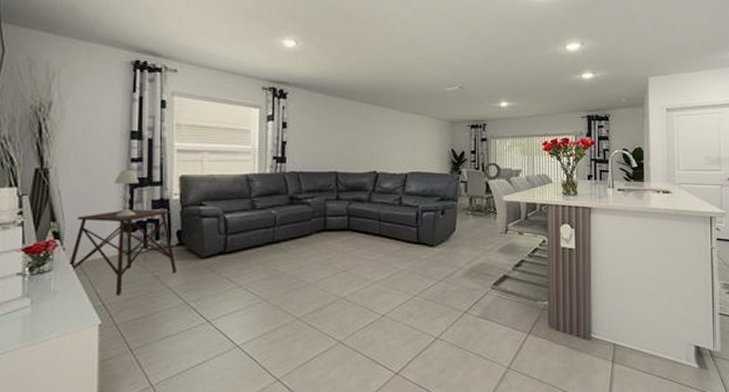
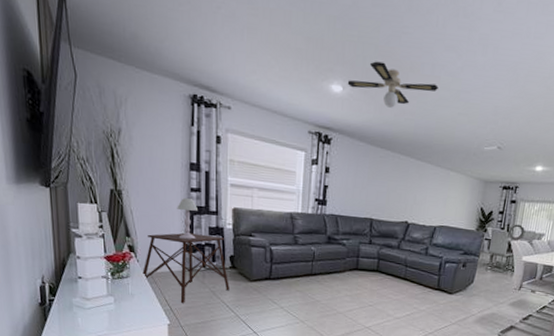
ceiling fan: none [300,15,392,58] -> present [347,61,439,108]

